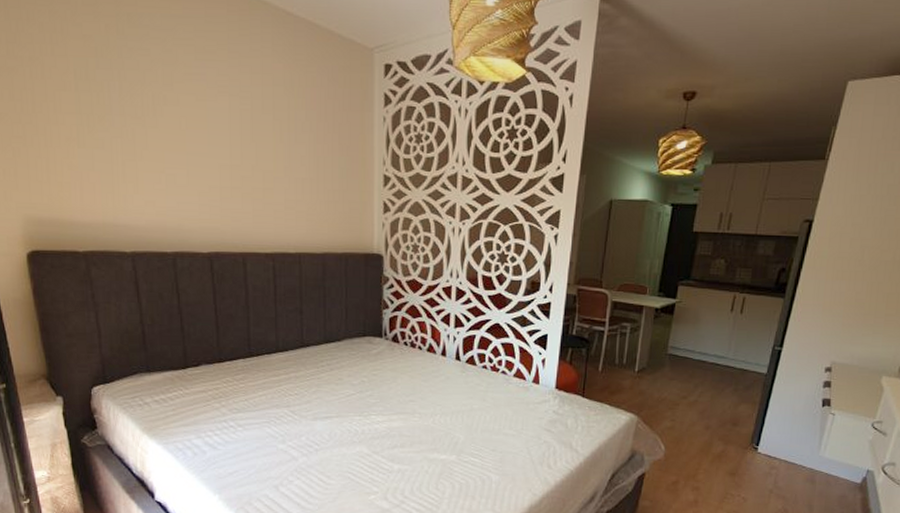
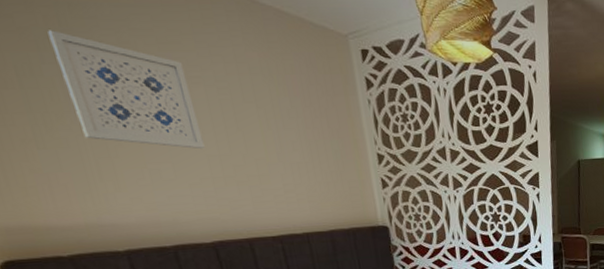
wall art: none [107,38,219,157] -> present [48,30,205,149]

